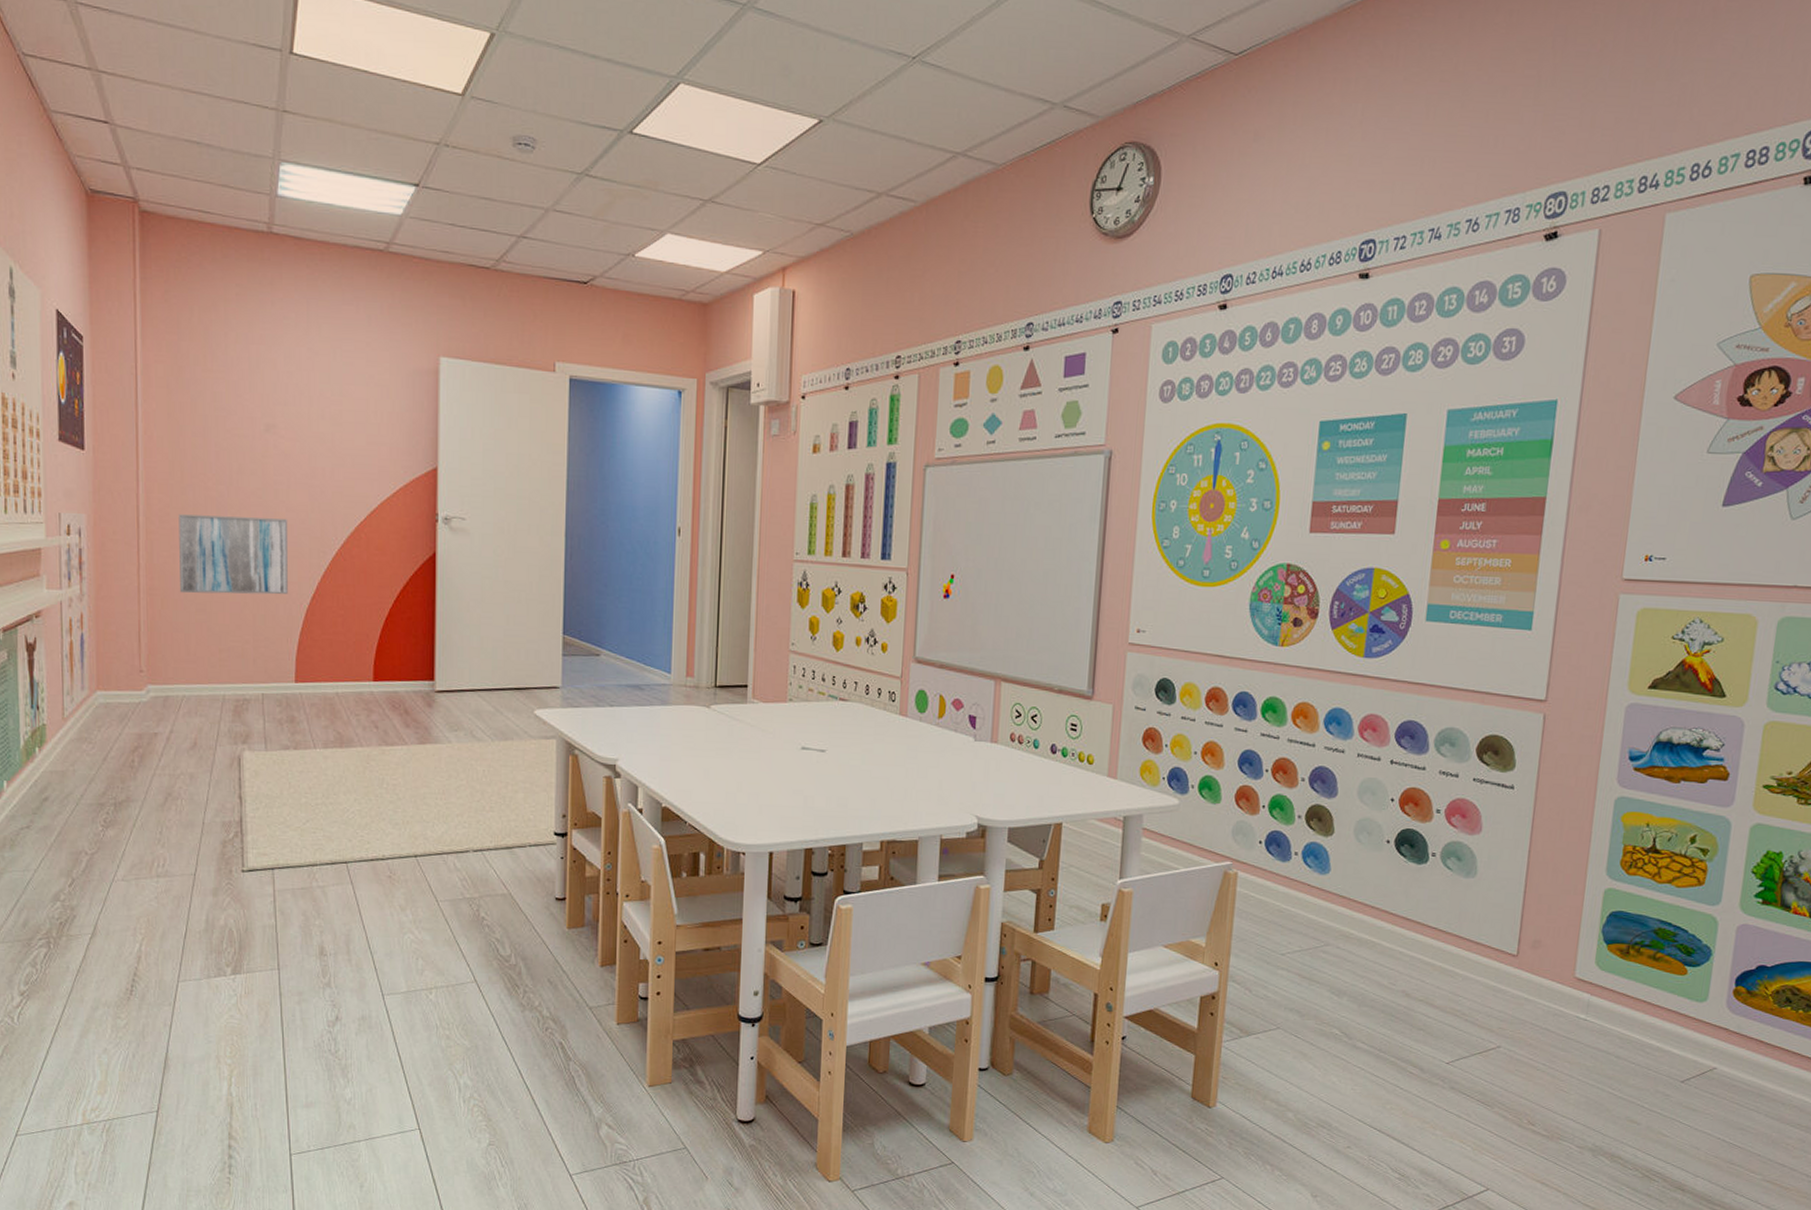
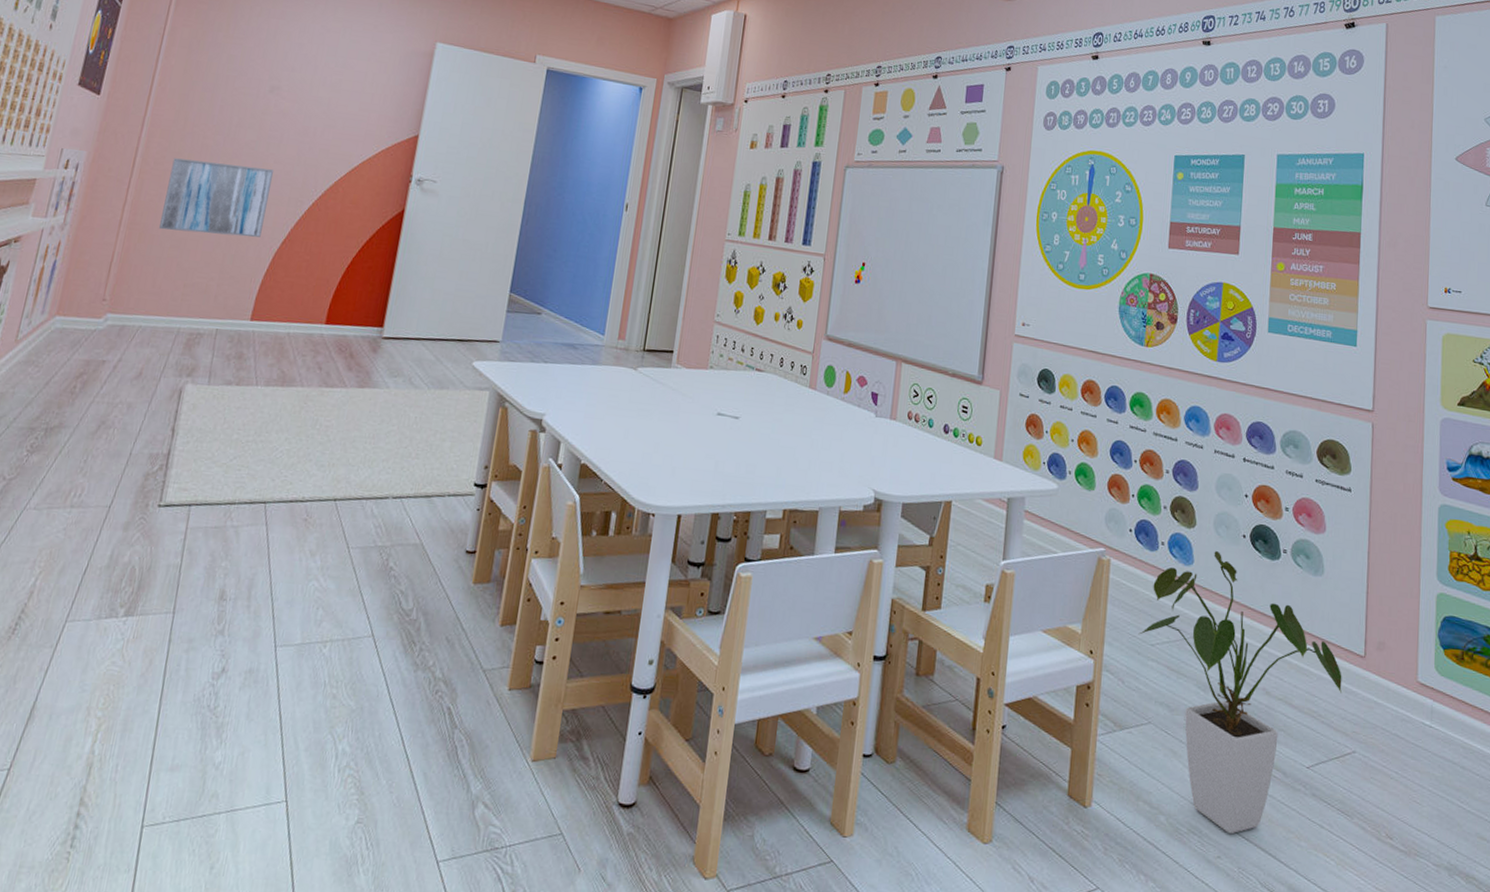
house plant: none [1267,858,1491,1127] -> present [1138,551,1343,835]

